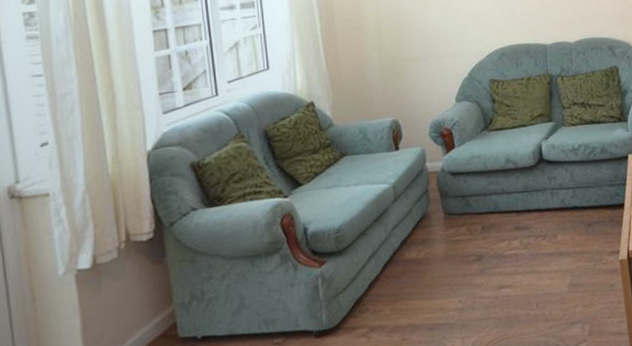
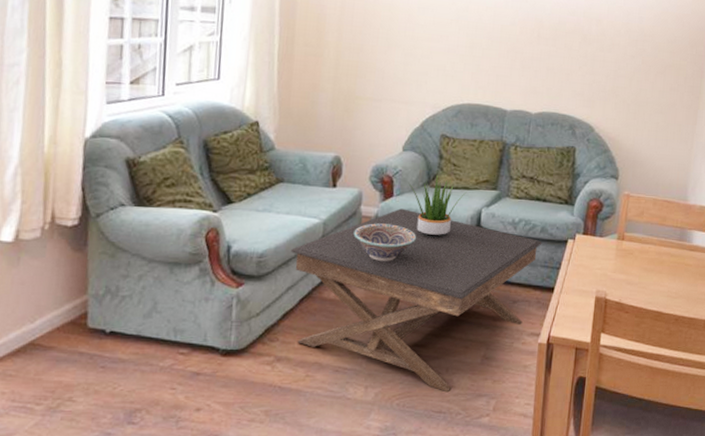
coffee table: none [366,157,605,327] -> present [291,208,543,393]
decorative bowl: none [423,174,484,213] -> present [353,223,416,261]
potted plant: none [467,118,524,179] -> present [408,175,467,237]

